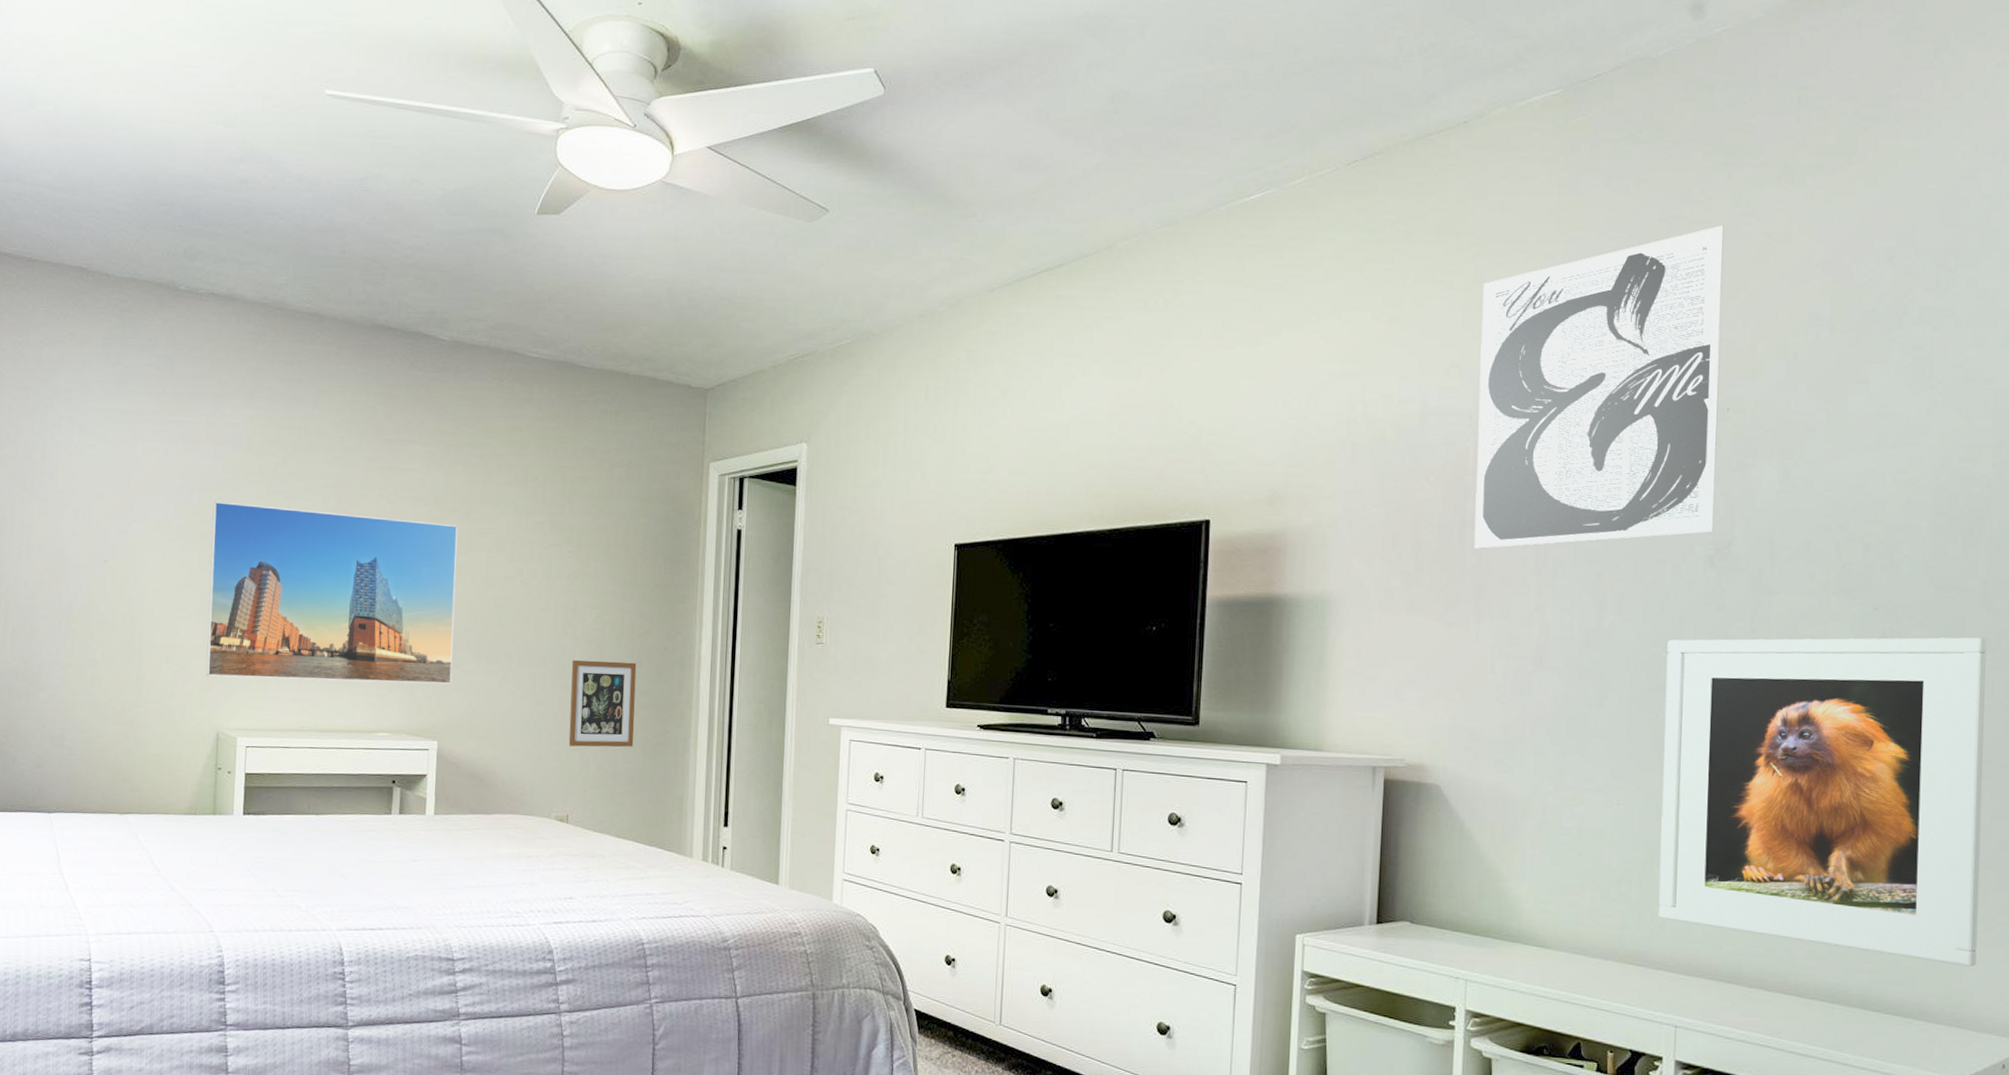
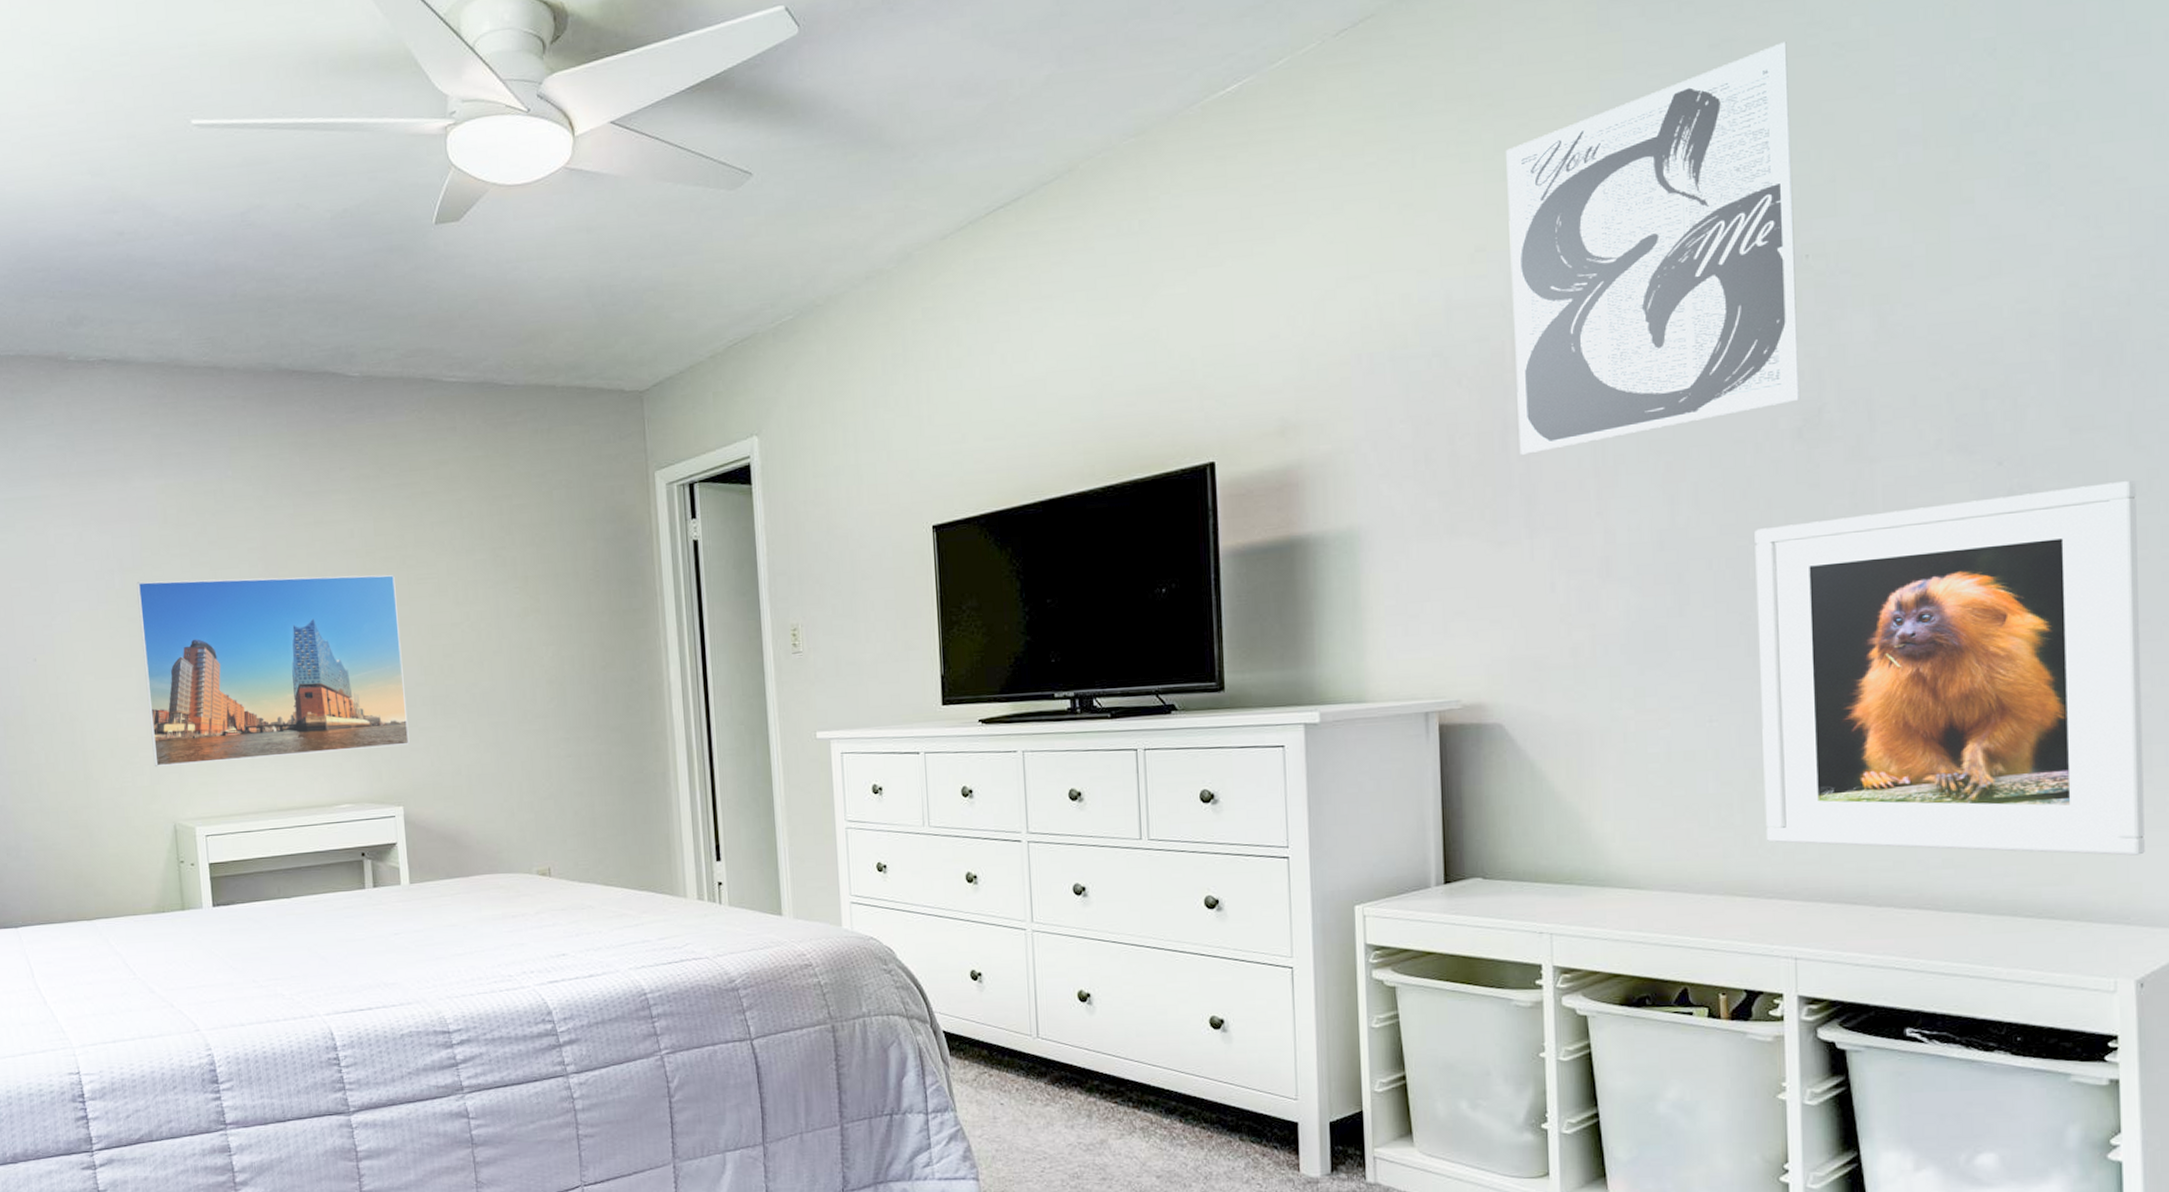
picture frame: present [568,659,637,748] -> none [533,698,610,795]

